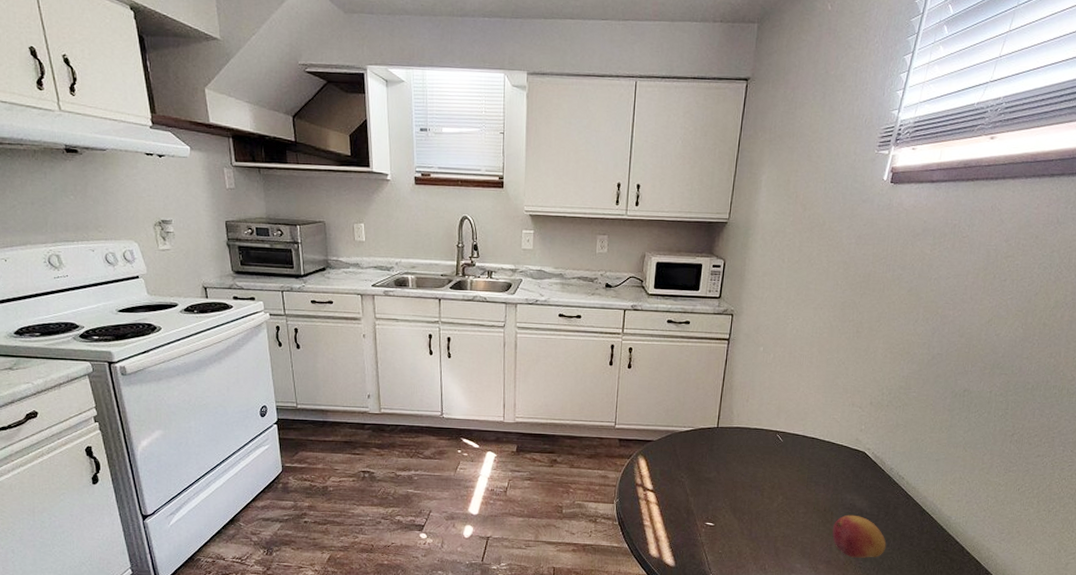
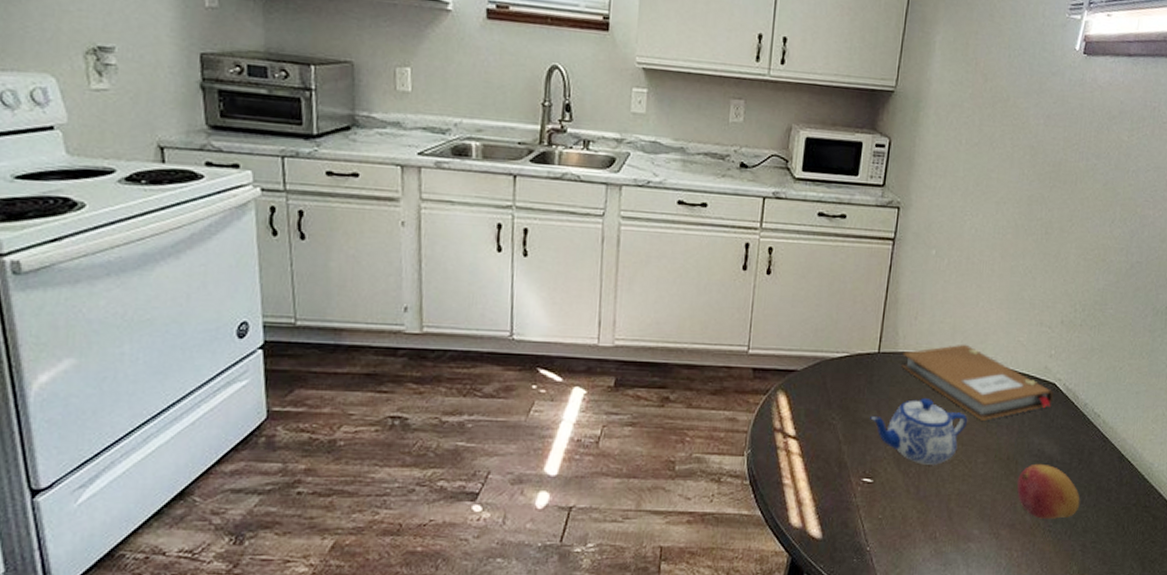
teapot: none [711,463,791,514] -> present [870,398,968,465]
notebook: none [736,420,863,480] -> present [901,344,1053,421]

